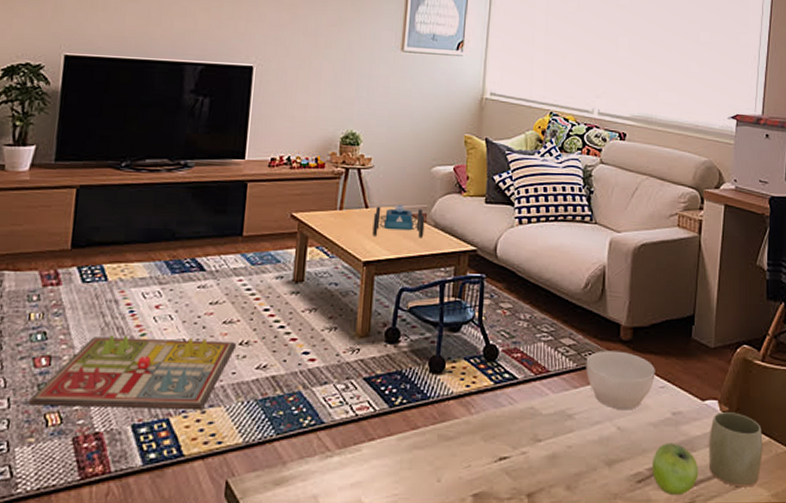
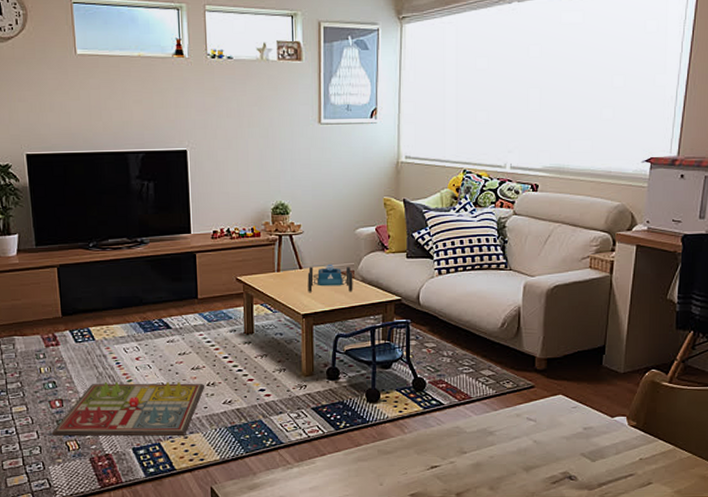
bowl: present [586,350,655,409] -> none [504,379,568,426]
fruit: present [651,442,699,496] -> none [564,451,608,493]
mug: present [708,412,763,487] -> none [616,426,668,486]

